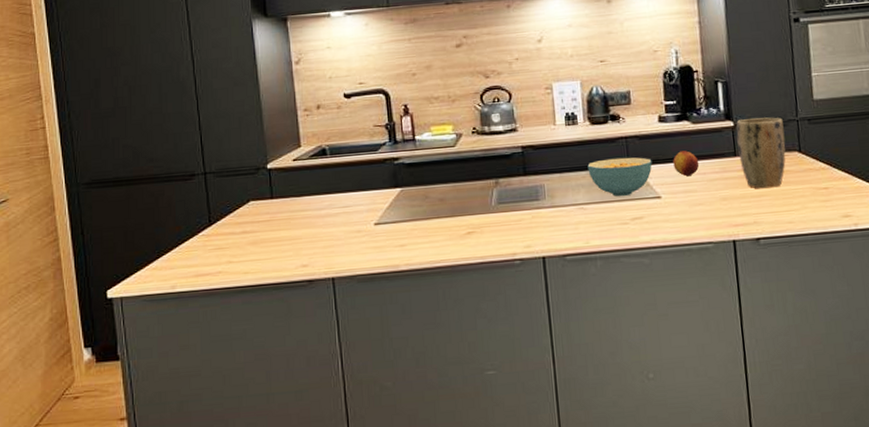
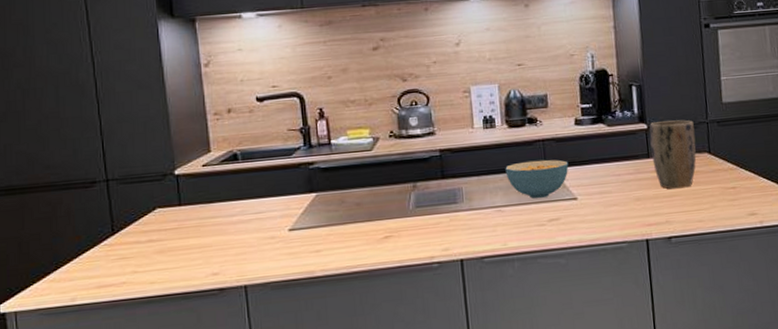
fruit: present [673,150,700,177] -> none [589,153,614,178]

